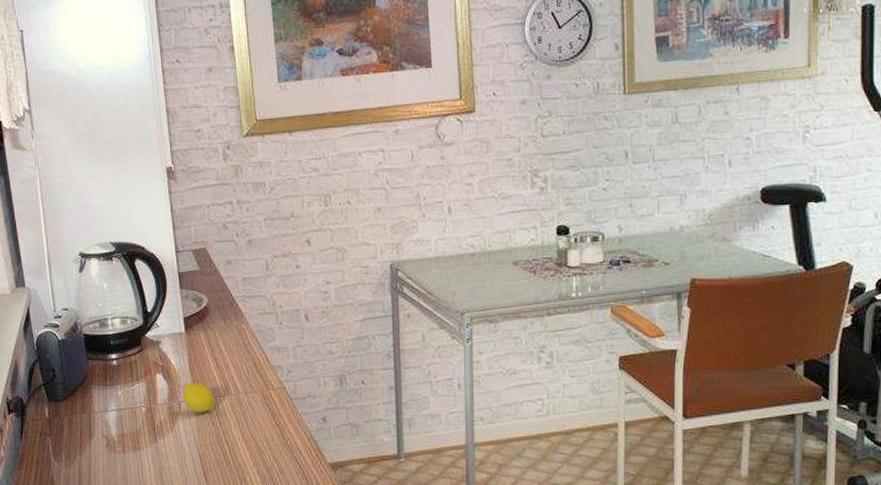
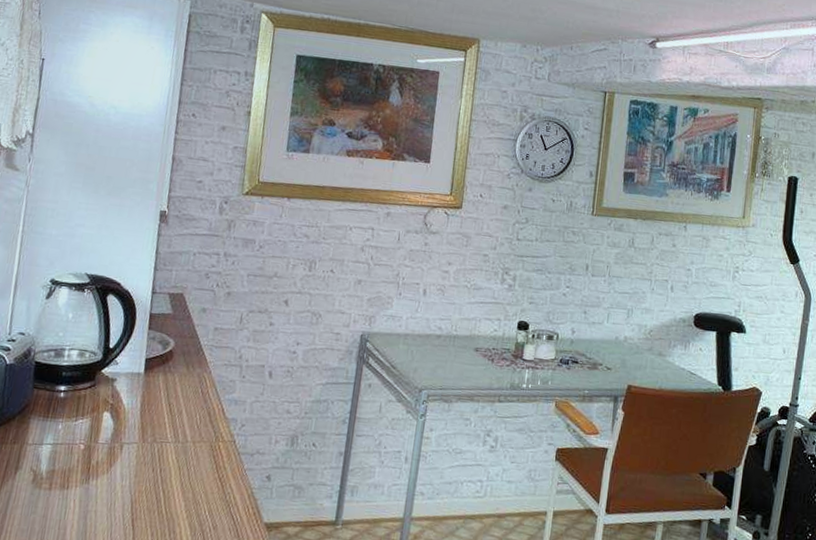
fruit: present [182,382,215,413] -> none [126,425,160,458]

